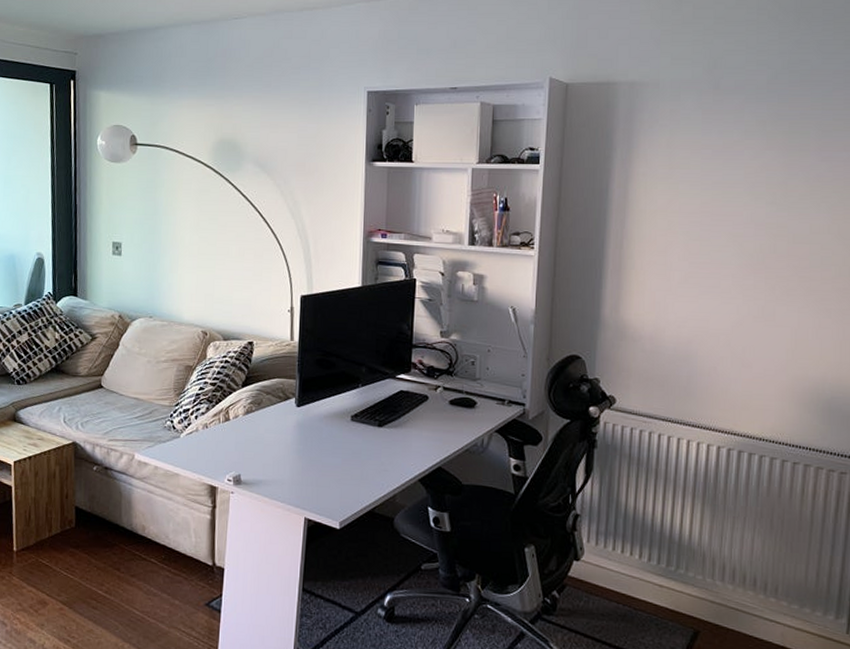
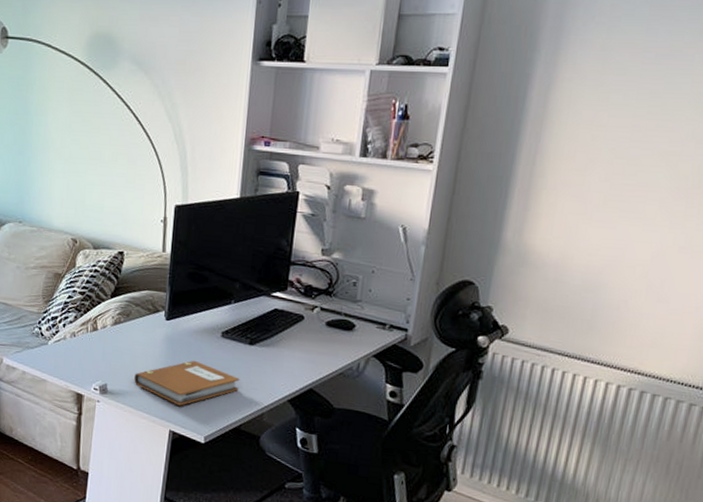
notebook: none [267,445,371,492] -> present [134,360,240,406]

